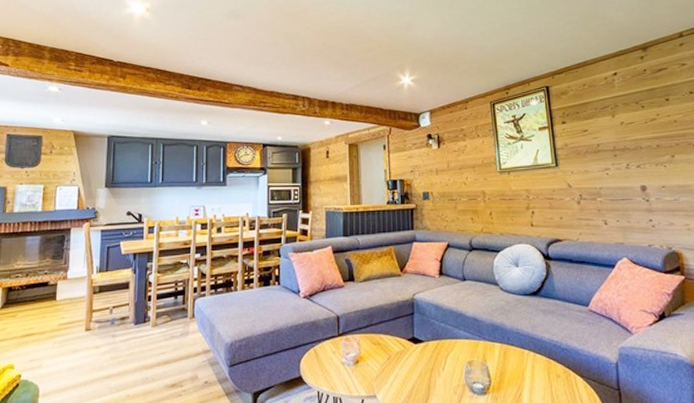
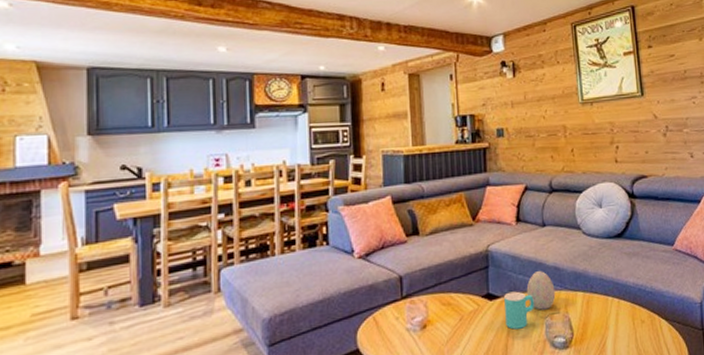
cup: none [427,337,455,372] -> present [504,291,535,330]
decorative egg: none [447,321,475,357] -> present [526,271,556,310]

